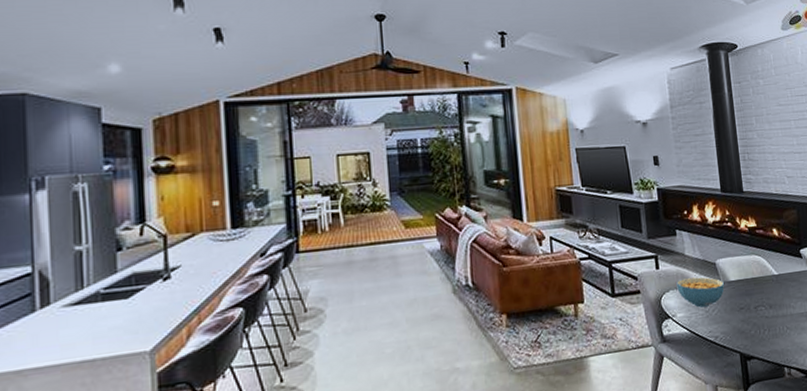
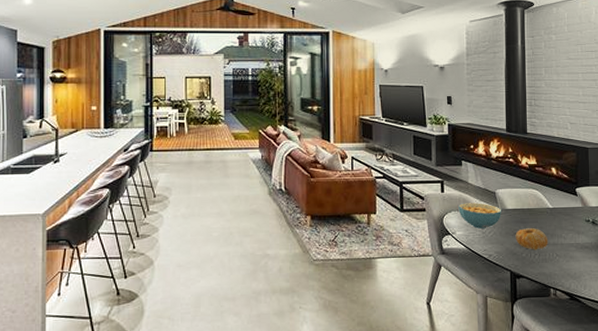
fruit: none [741,299,777,326] -> present [515,228,548,250]

